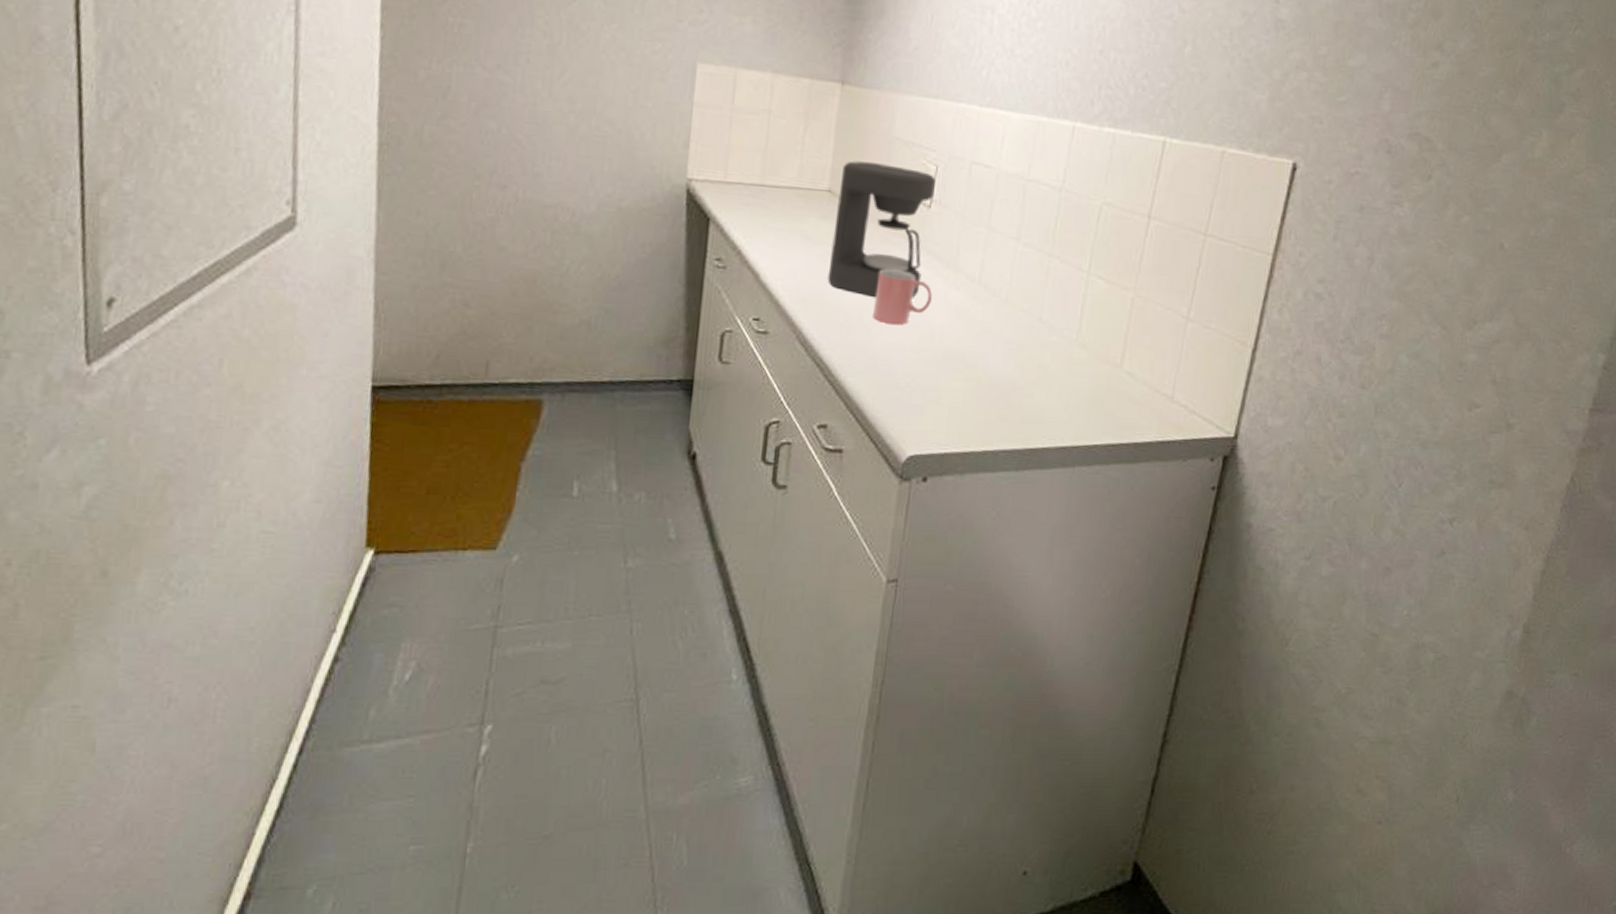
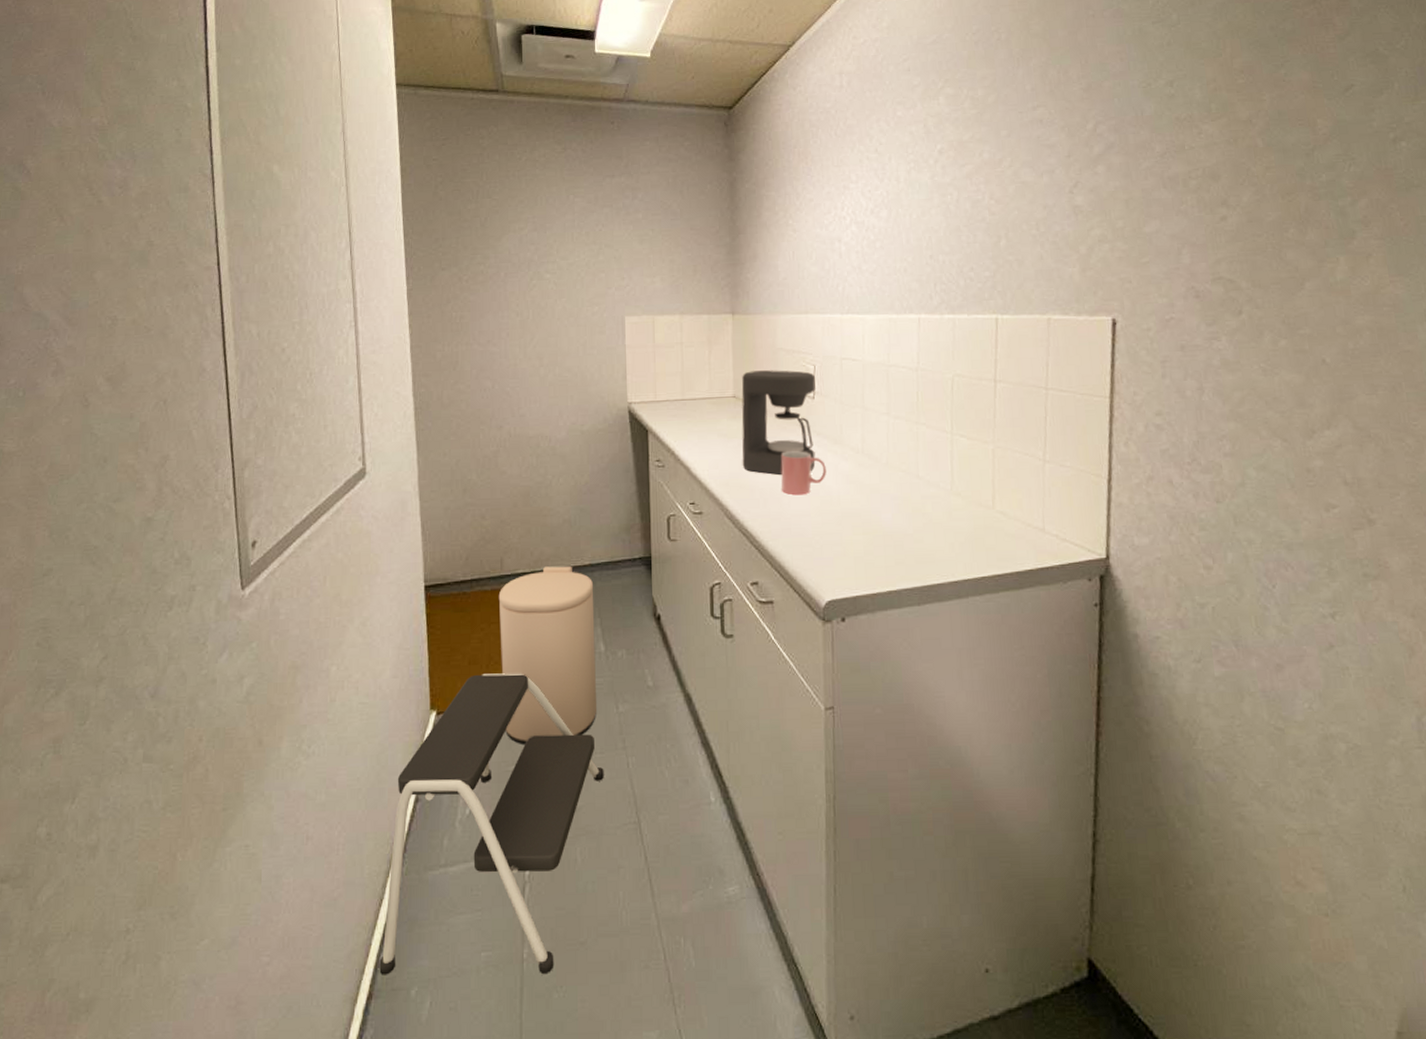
step stool: none [263,507,599,872] -> present [379,673,604,975]
pedal bin: none [470,378,613,598] -> present [498,566,596,744]

